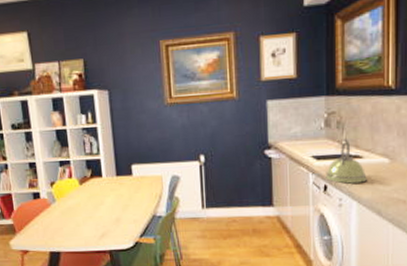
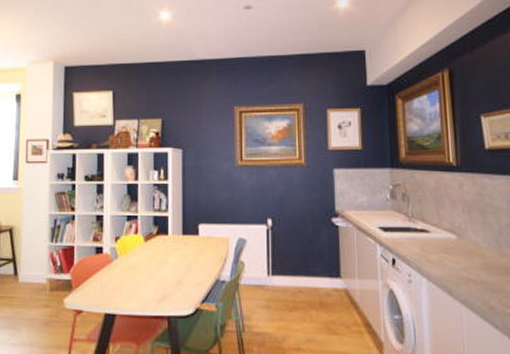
kettle: present [325,139,367,184] -> none [393,212,435,259]

